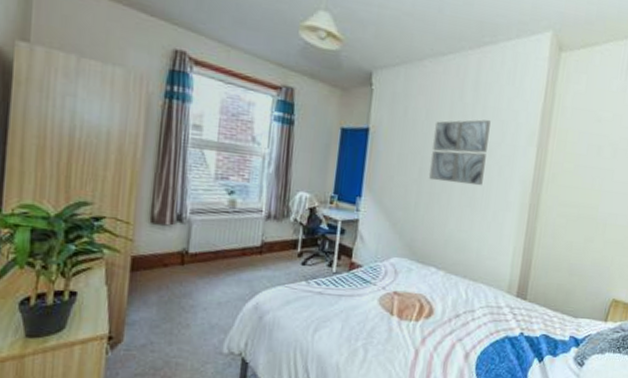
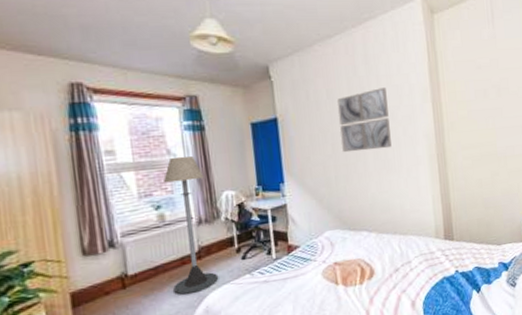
floor lamp: none [228,145,283,287] -> present [164,155,219,295]

